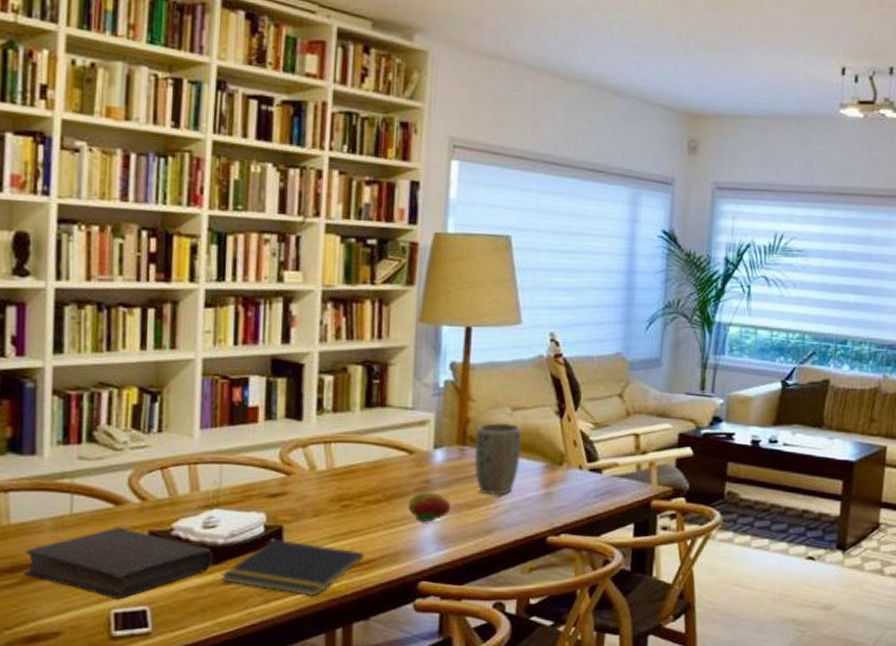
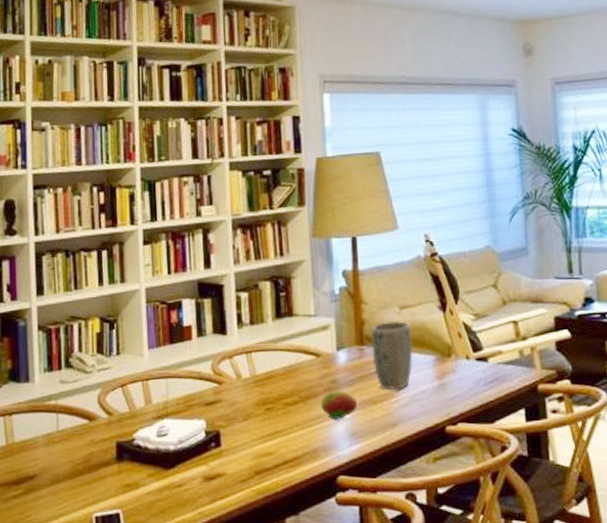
book: present [23,527,212,600] -> none [26,440,166,505]
notepad: present [220,538,364,597] -> none [174,442,288,495]

